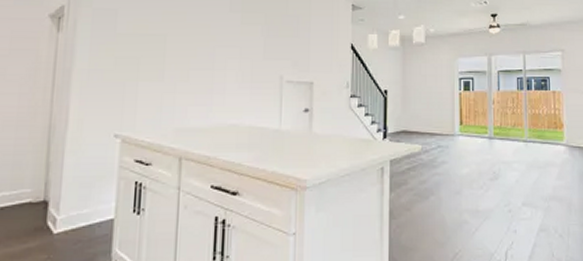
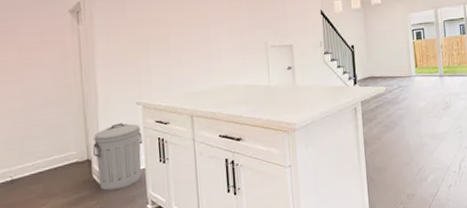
trash can: none [52,158,116,243] -> present [93,122,143,191]

